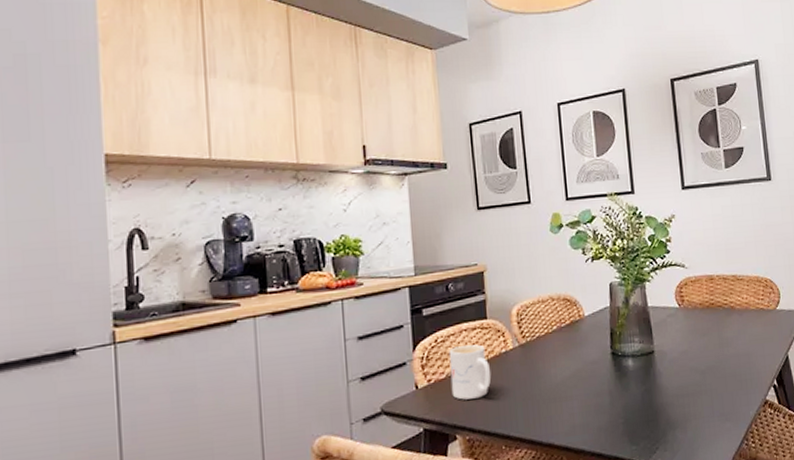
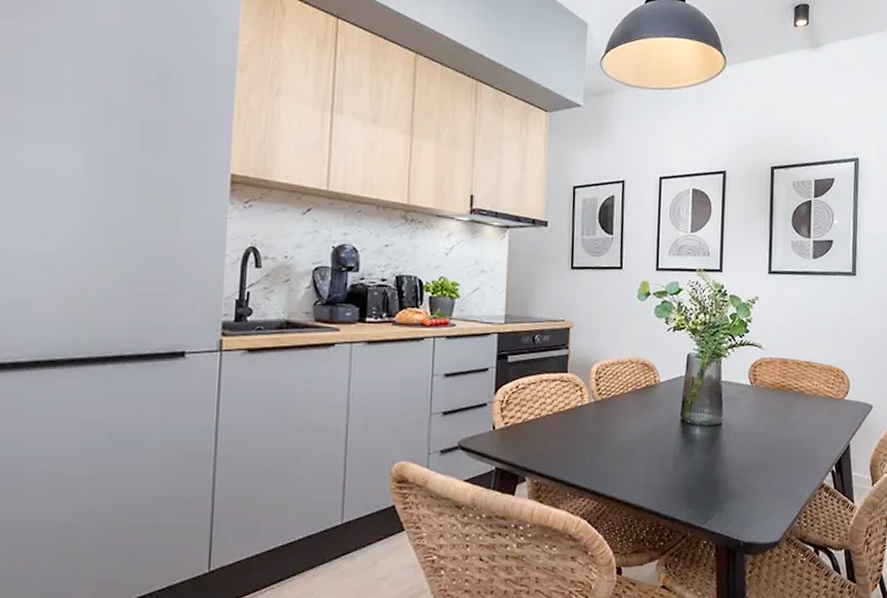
mug: present [448,344,492,400] -> none [526,395,565,446]

